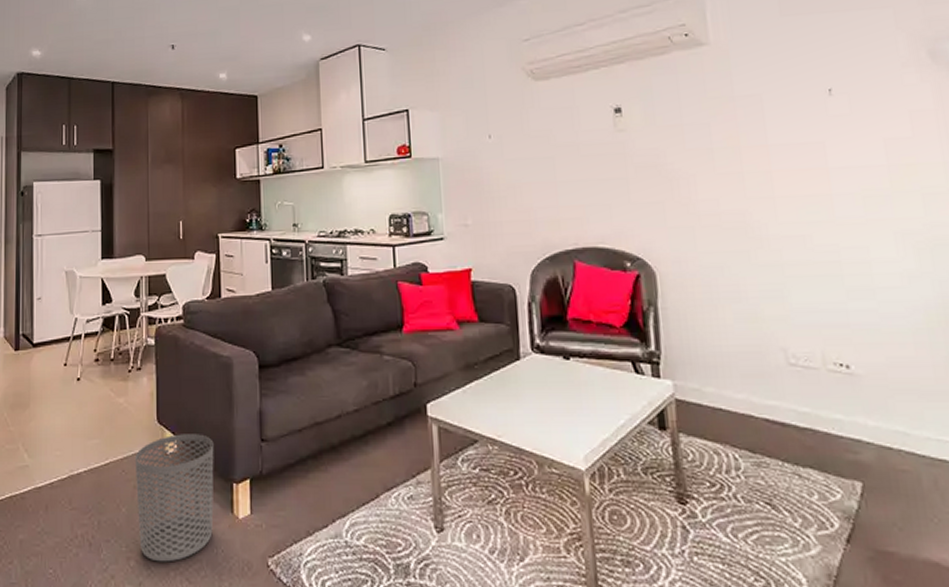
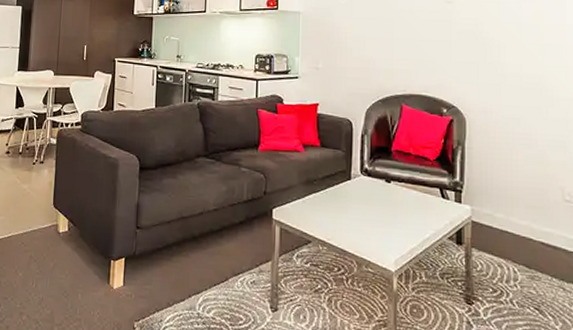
waste bin: present [135,434,214,562] -> none [31,217,98,319]

